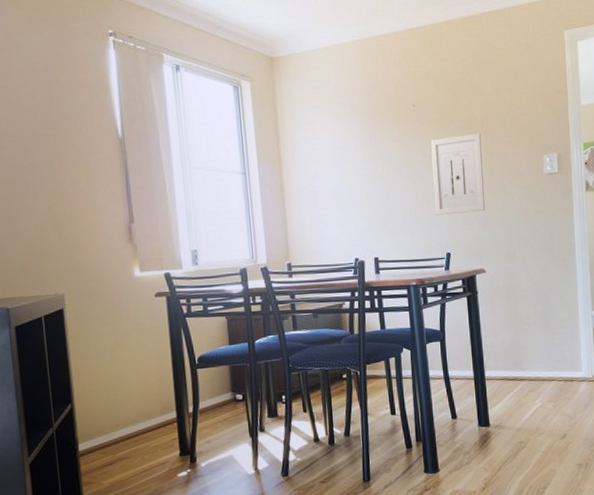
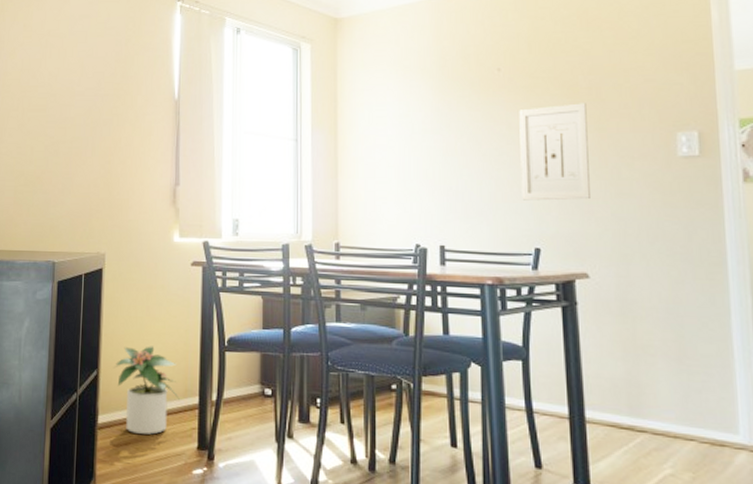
potted plant: none [88,374,158,454] -> present [114,346,180,435]

